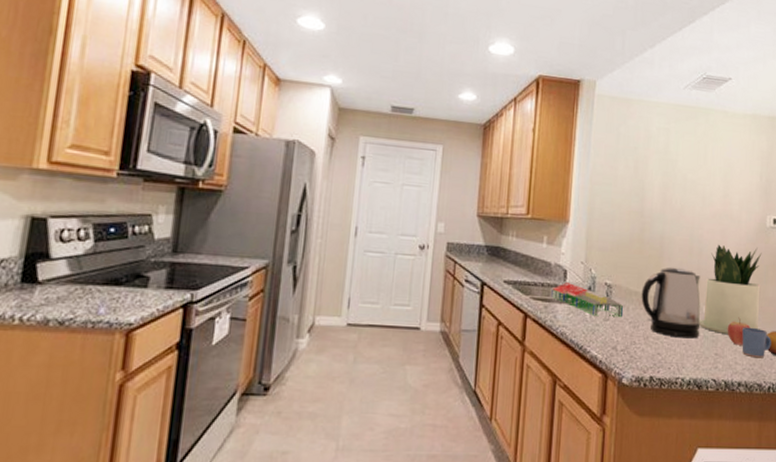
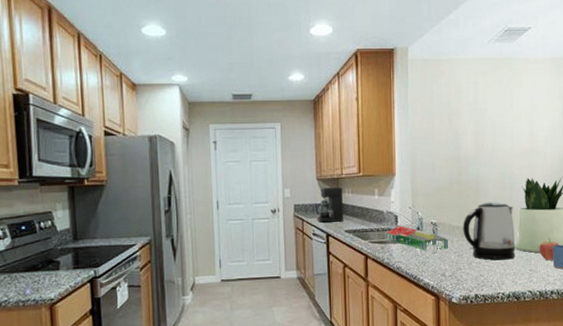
coffee maker: none [471,227,506,270] -> present [315,187,343,223]

